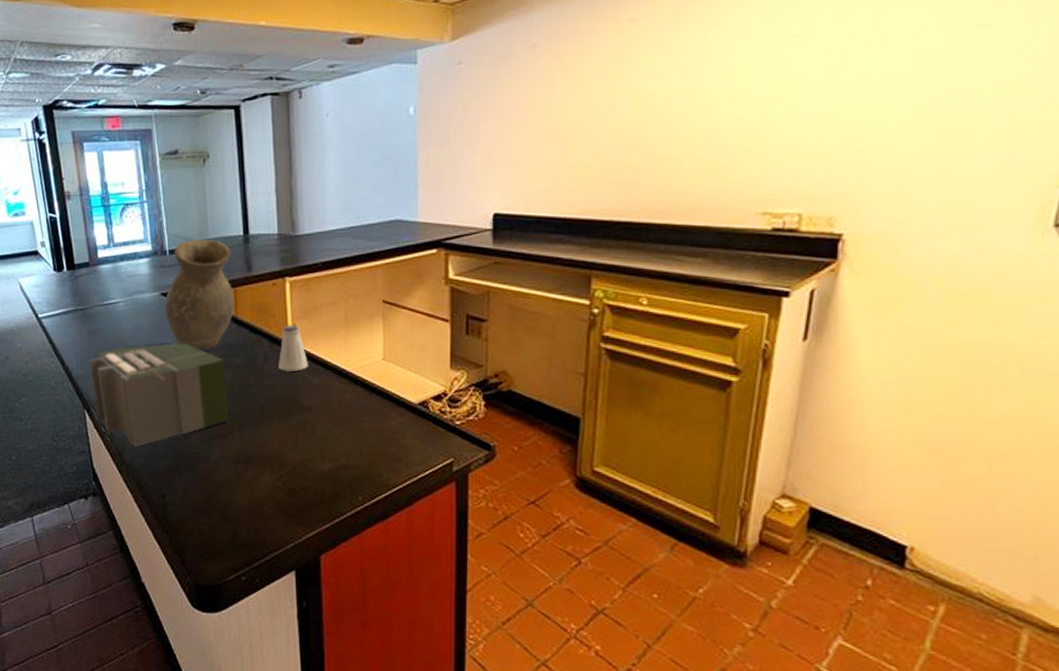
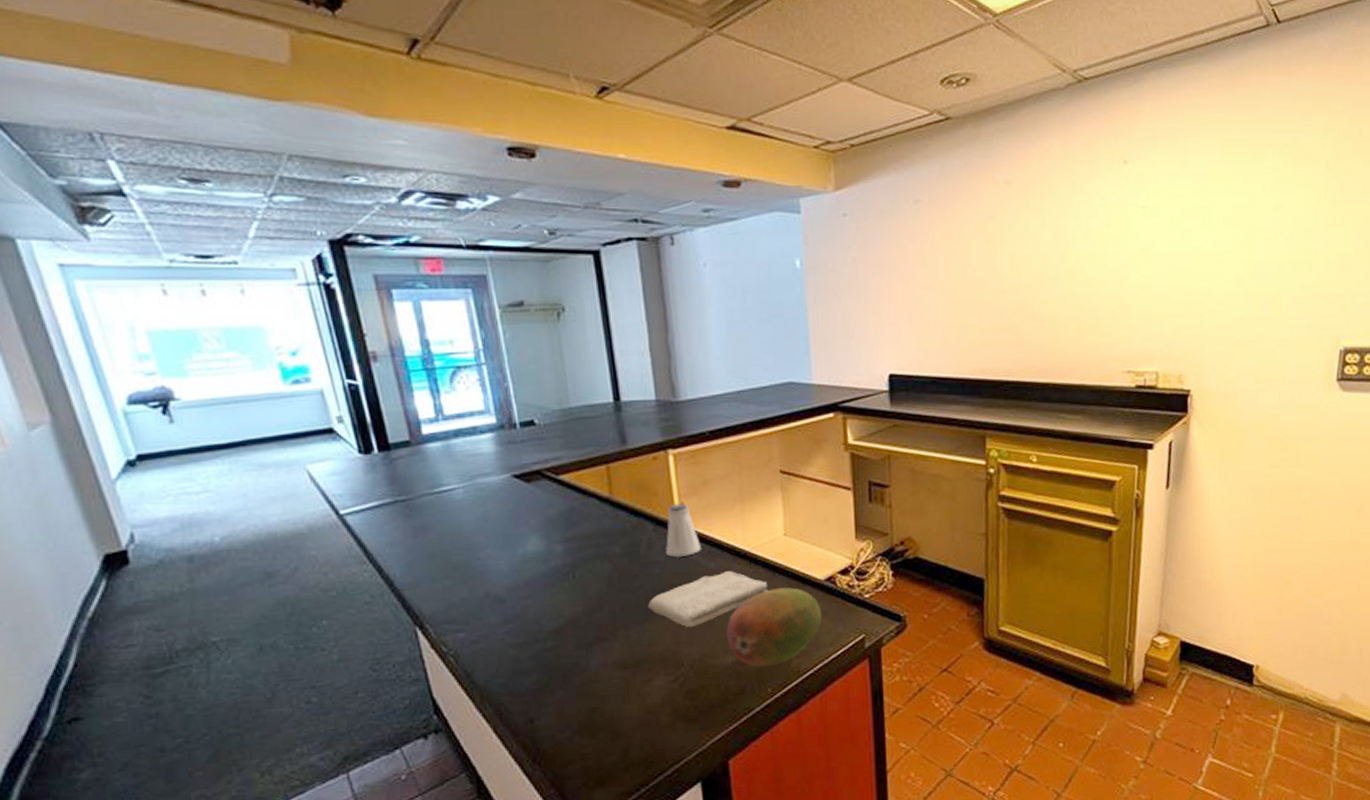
toaster: present [89,344,230,447] -> none [418,534,611,665]
vase: present [164,239,235,351] -> none [517,408,609,541]
washcloth: none [261,388,366,435] -> present [648,571,768,628]
fruit: none [326,407,414,477] -> present [726,587,822,667]

